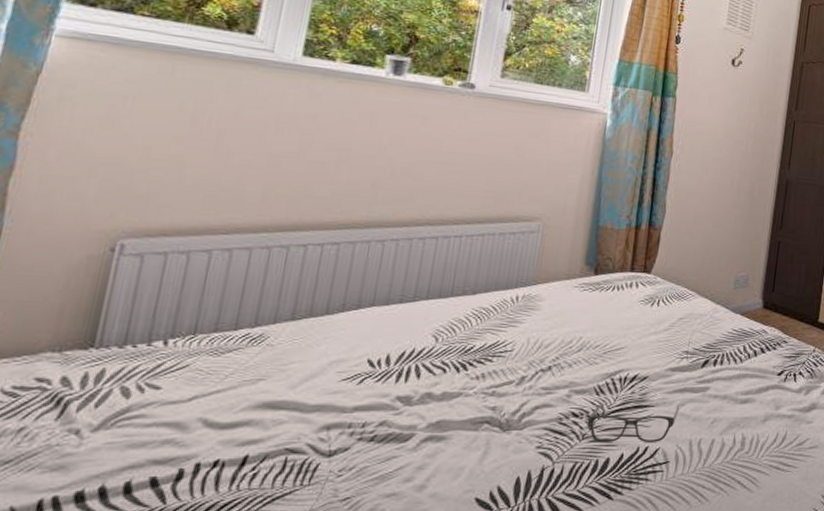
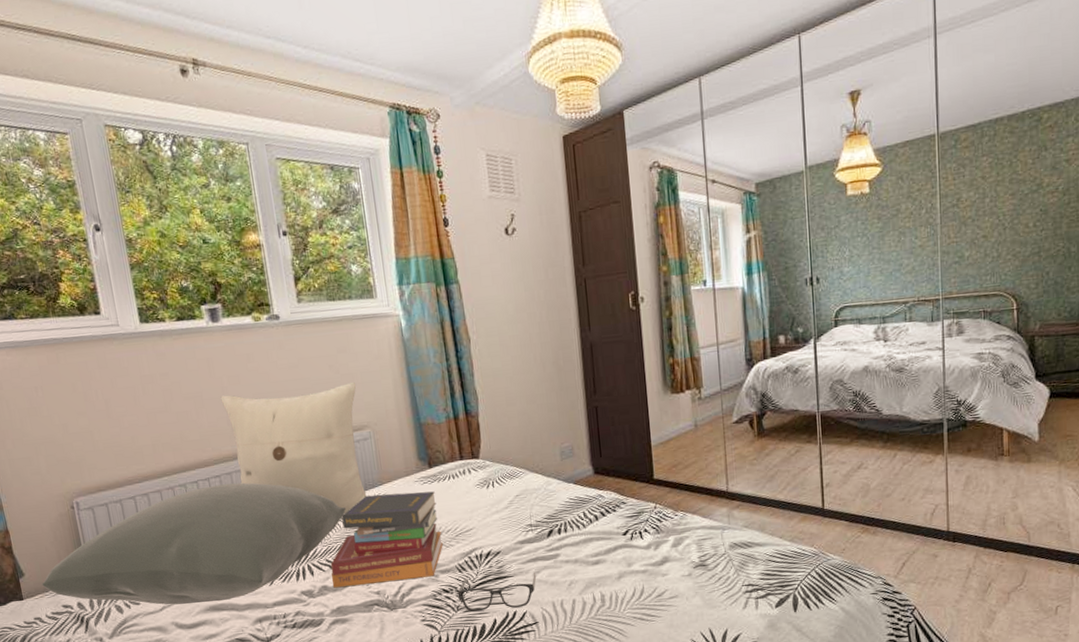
pillow: none [14,253,486,397] -> present [41,482,347,605]
cushion: none [363,154,540,312] -> present [220,383,367,515]
books: none [440,294,594,397] -> present [330,491,443,588]

